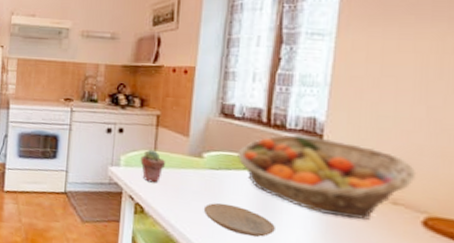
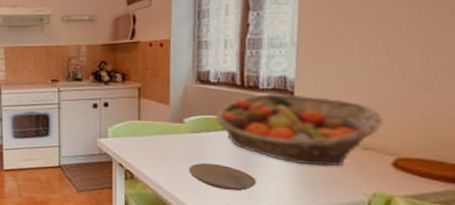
potted succulent: present [140,149,166,183] -> none [126,119,151,150]

